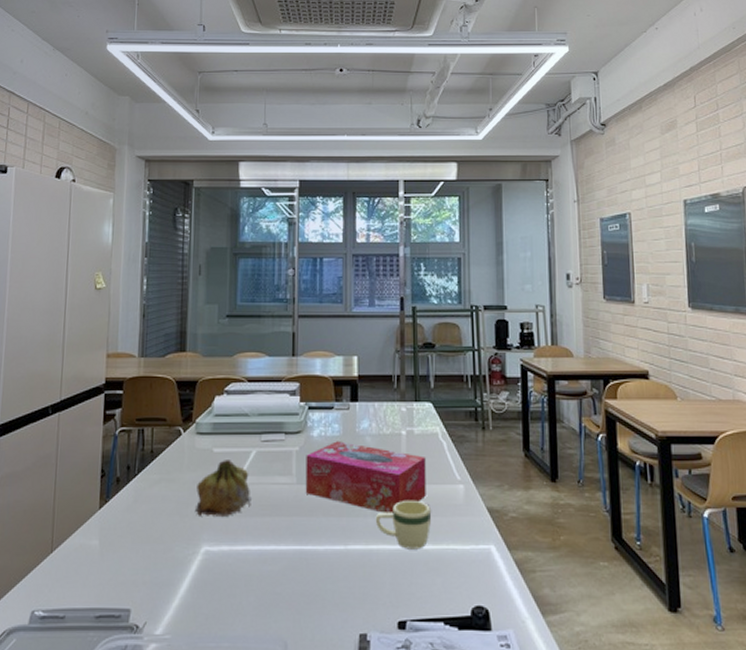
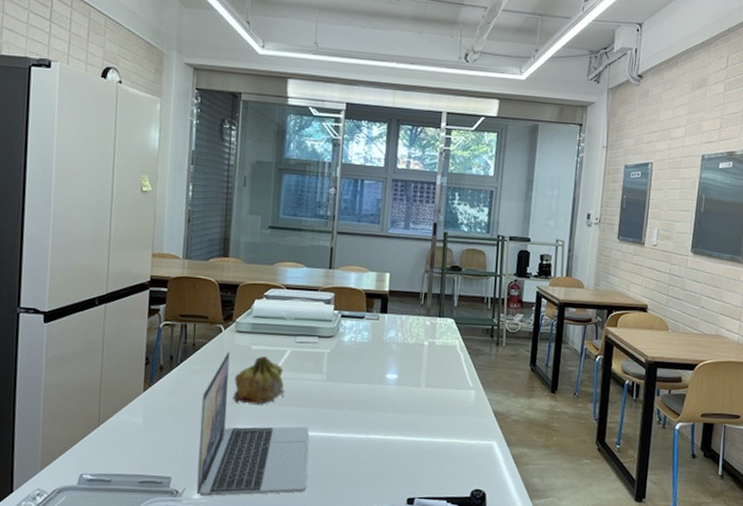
laptop: none [158,456,282,631] -> present [196,351,309,497]
tissue box: present [305,441,426,513] -> none [334,347,444,411]
mug: present [376,500,431,549] -> none [395,400,444,442]

